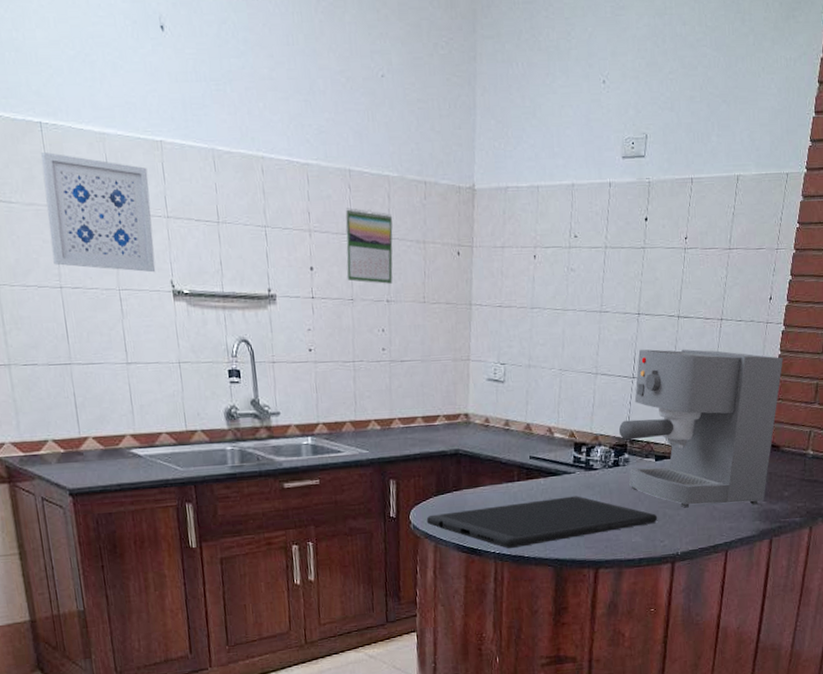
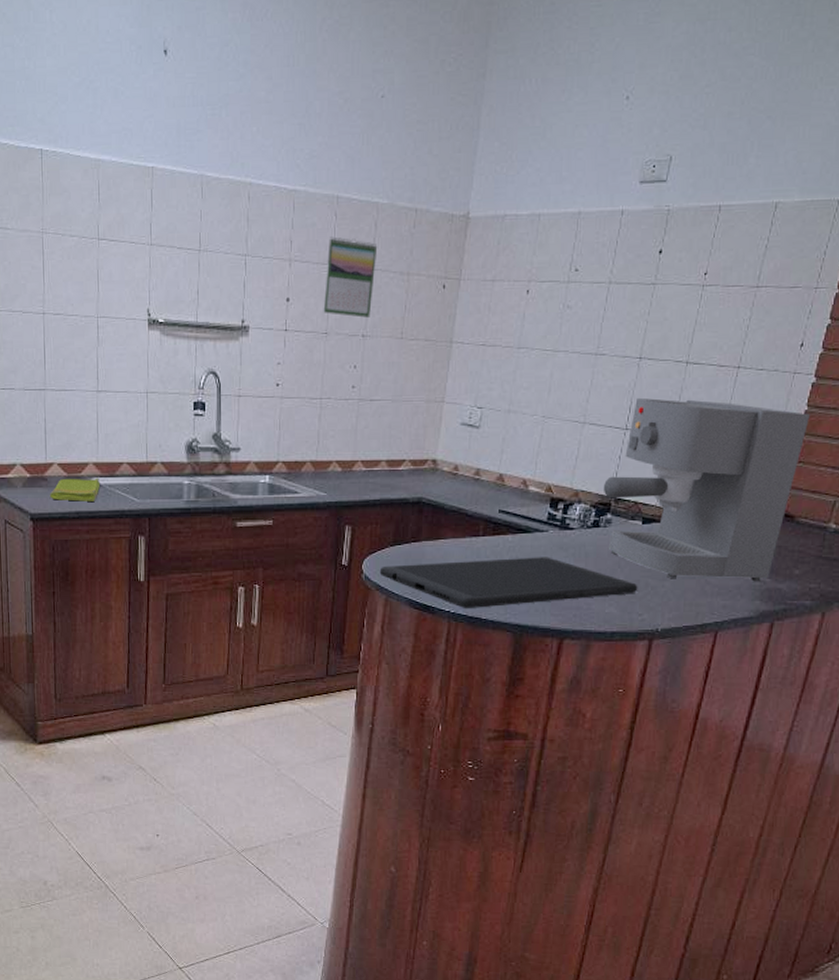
wall art: present [41,152,156,273] -> none [38,179,137,301]
dish towel: none [87,449,141,474] -> present [49,477,101,502]

